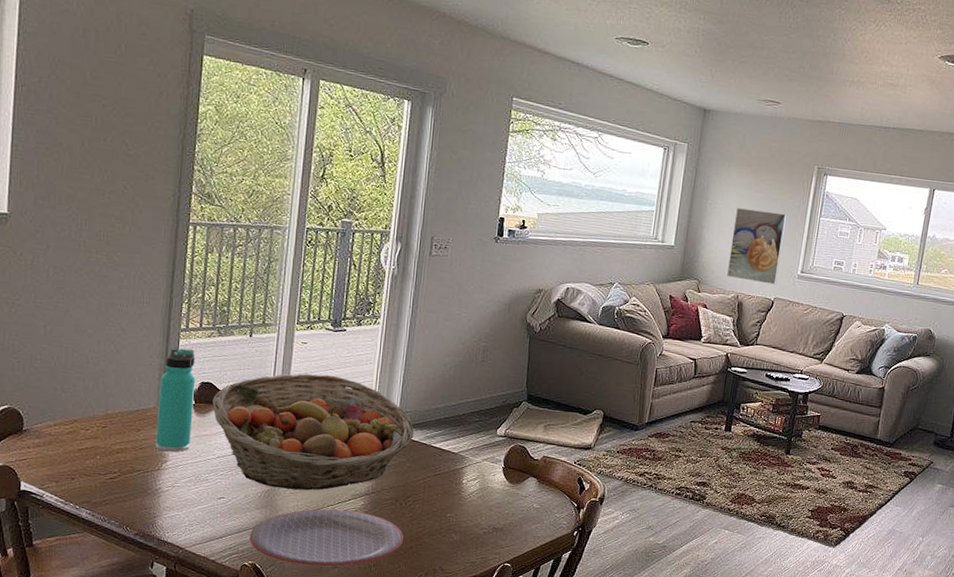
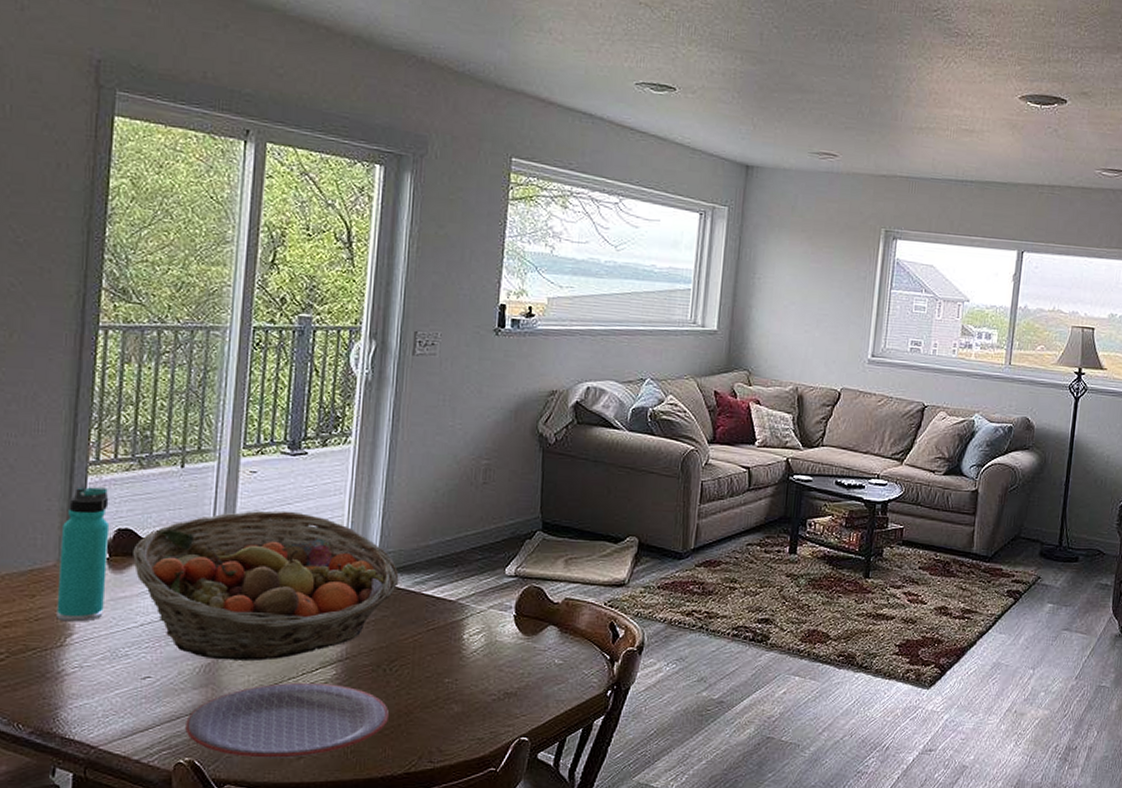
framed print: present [727,208,787,285] -> none [783,282,852,373]

